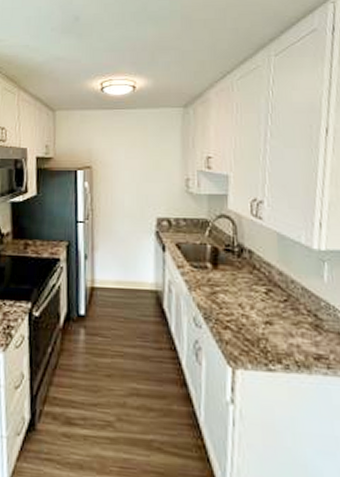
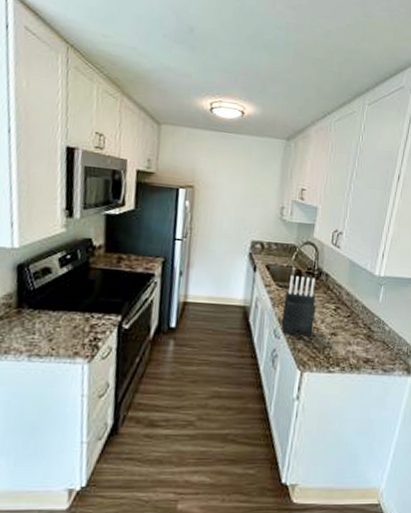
knife block: none [201,253,242,326] -> present [281,275,316,337]

